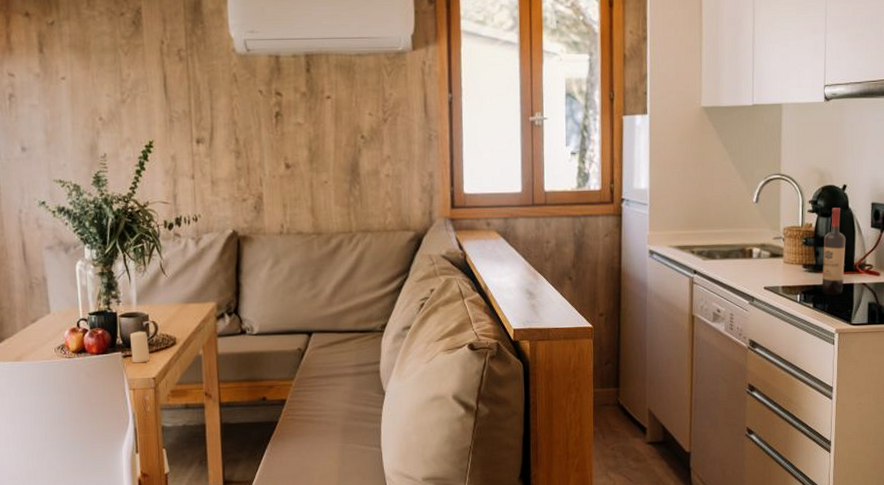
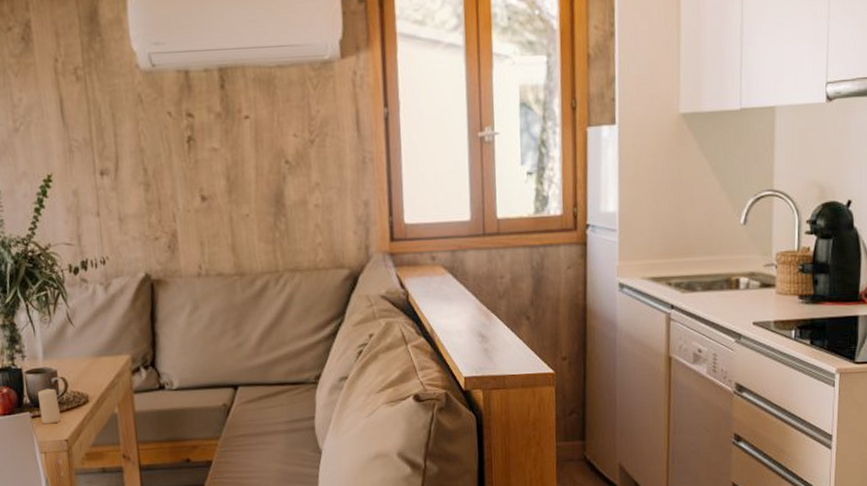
wine bottle: present [821,208,846,297] -> none [820,227,850,332]

